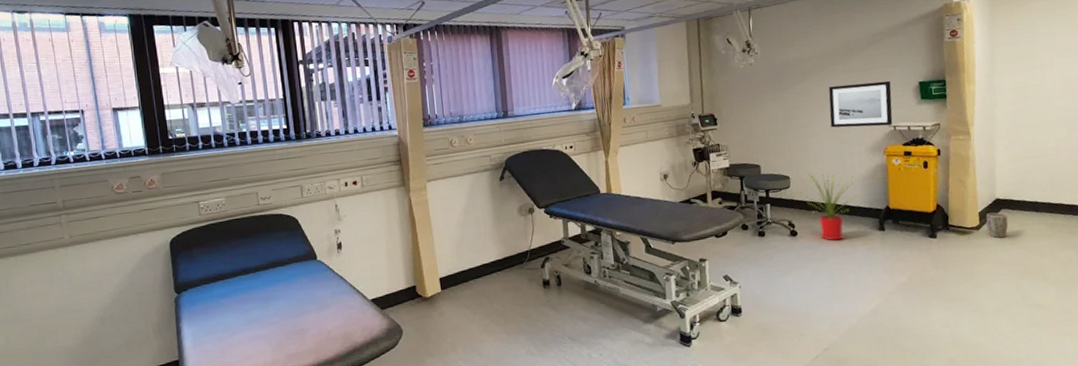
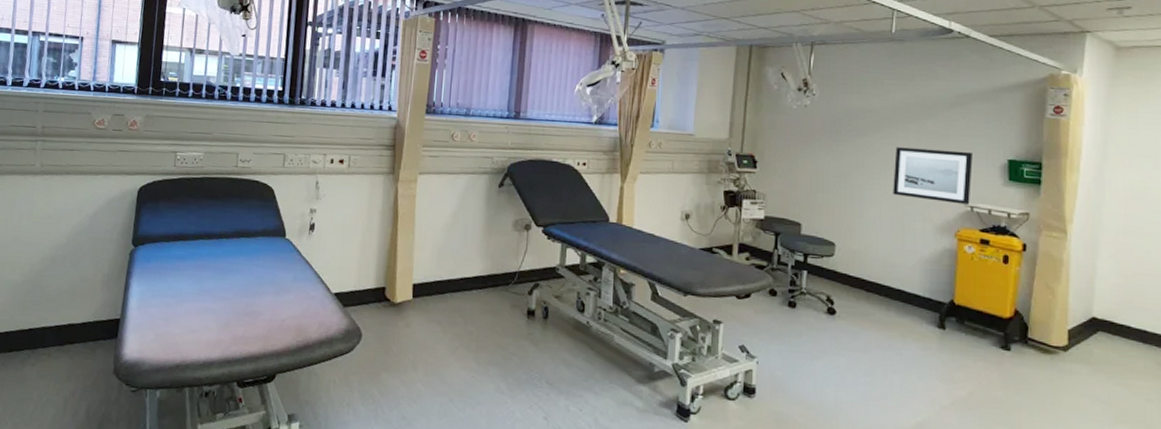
house plant: present [800,171,858,241] -> none [845,240,917,330]
plant pot: present [985,212,1009,238] -> none [1076,333,1106,368]

